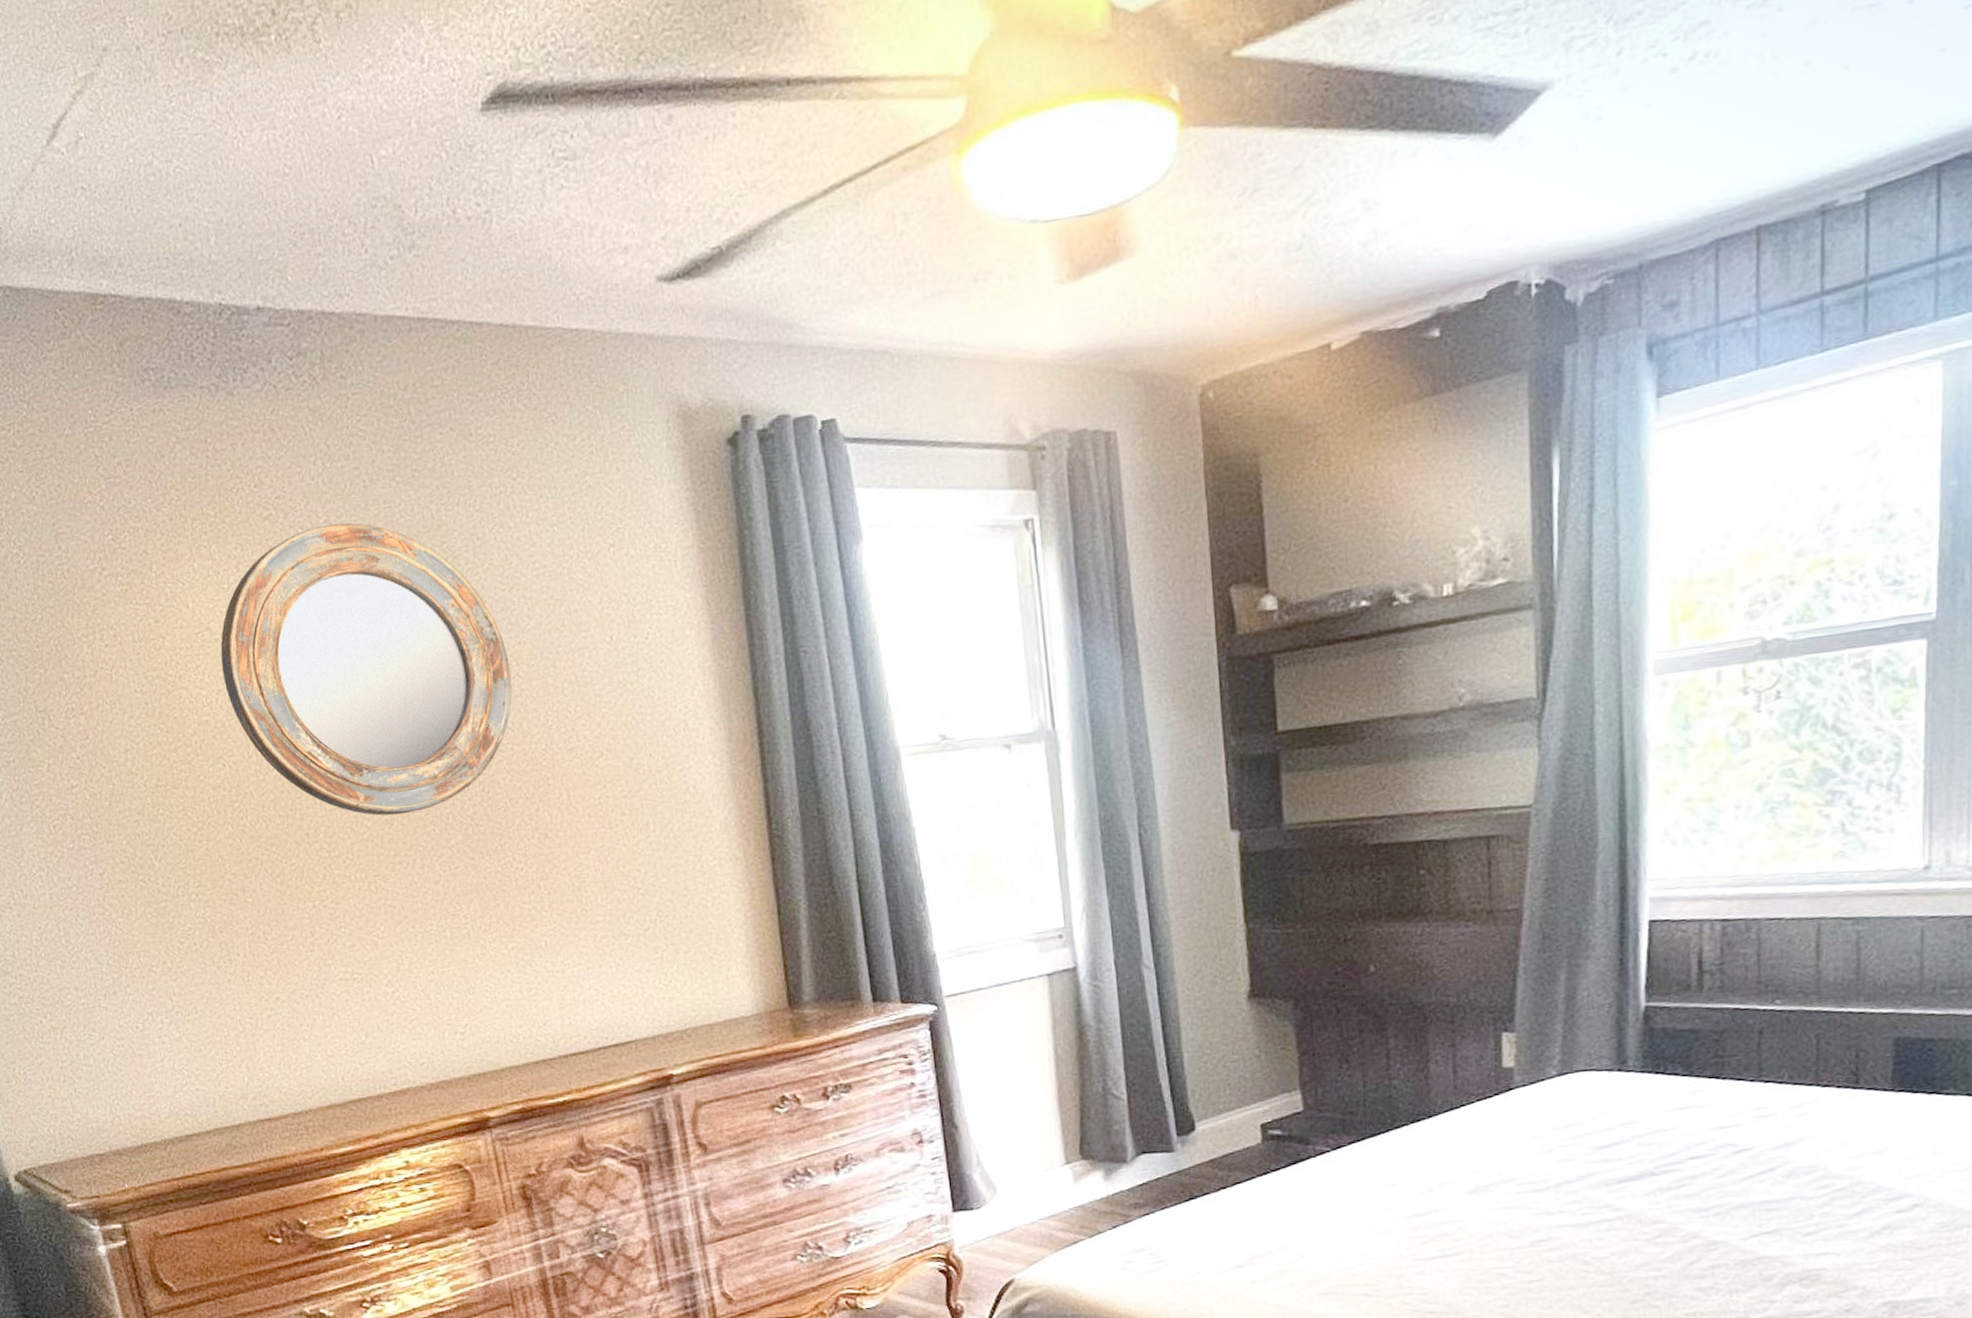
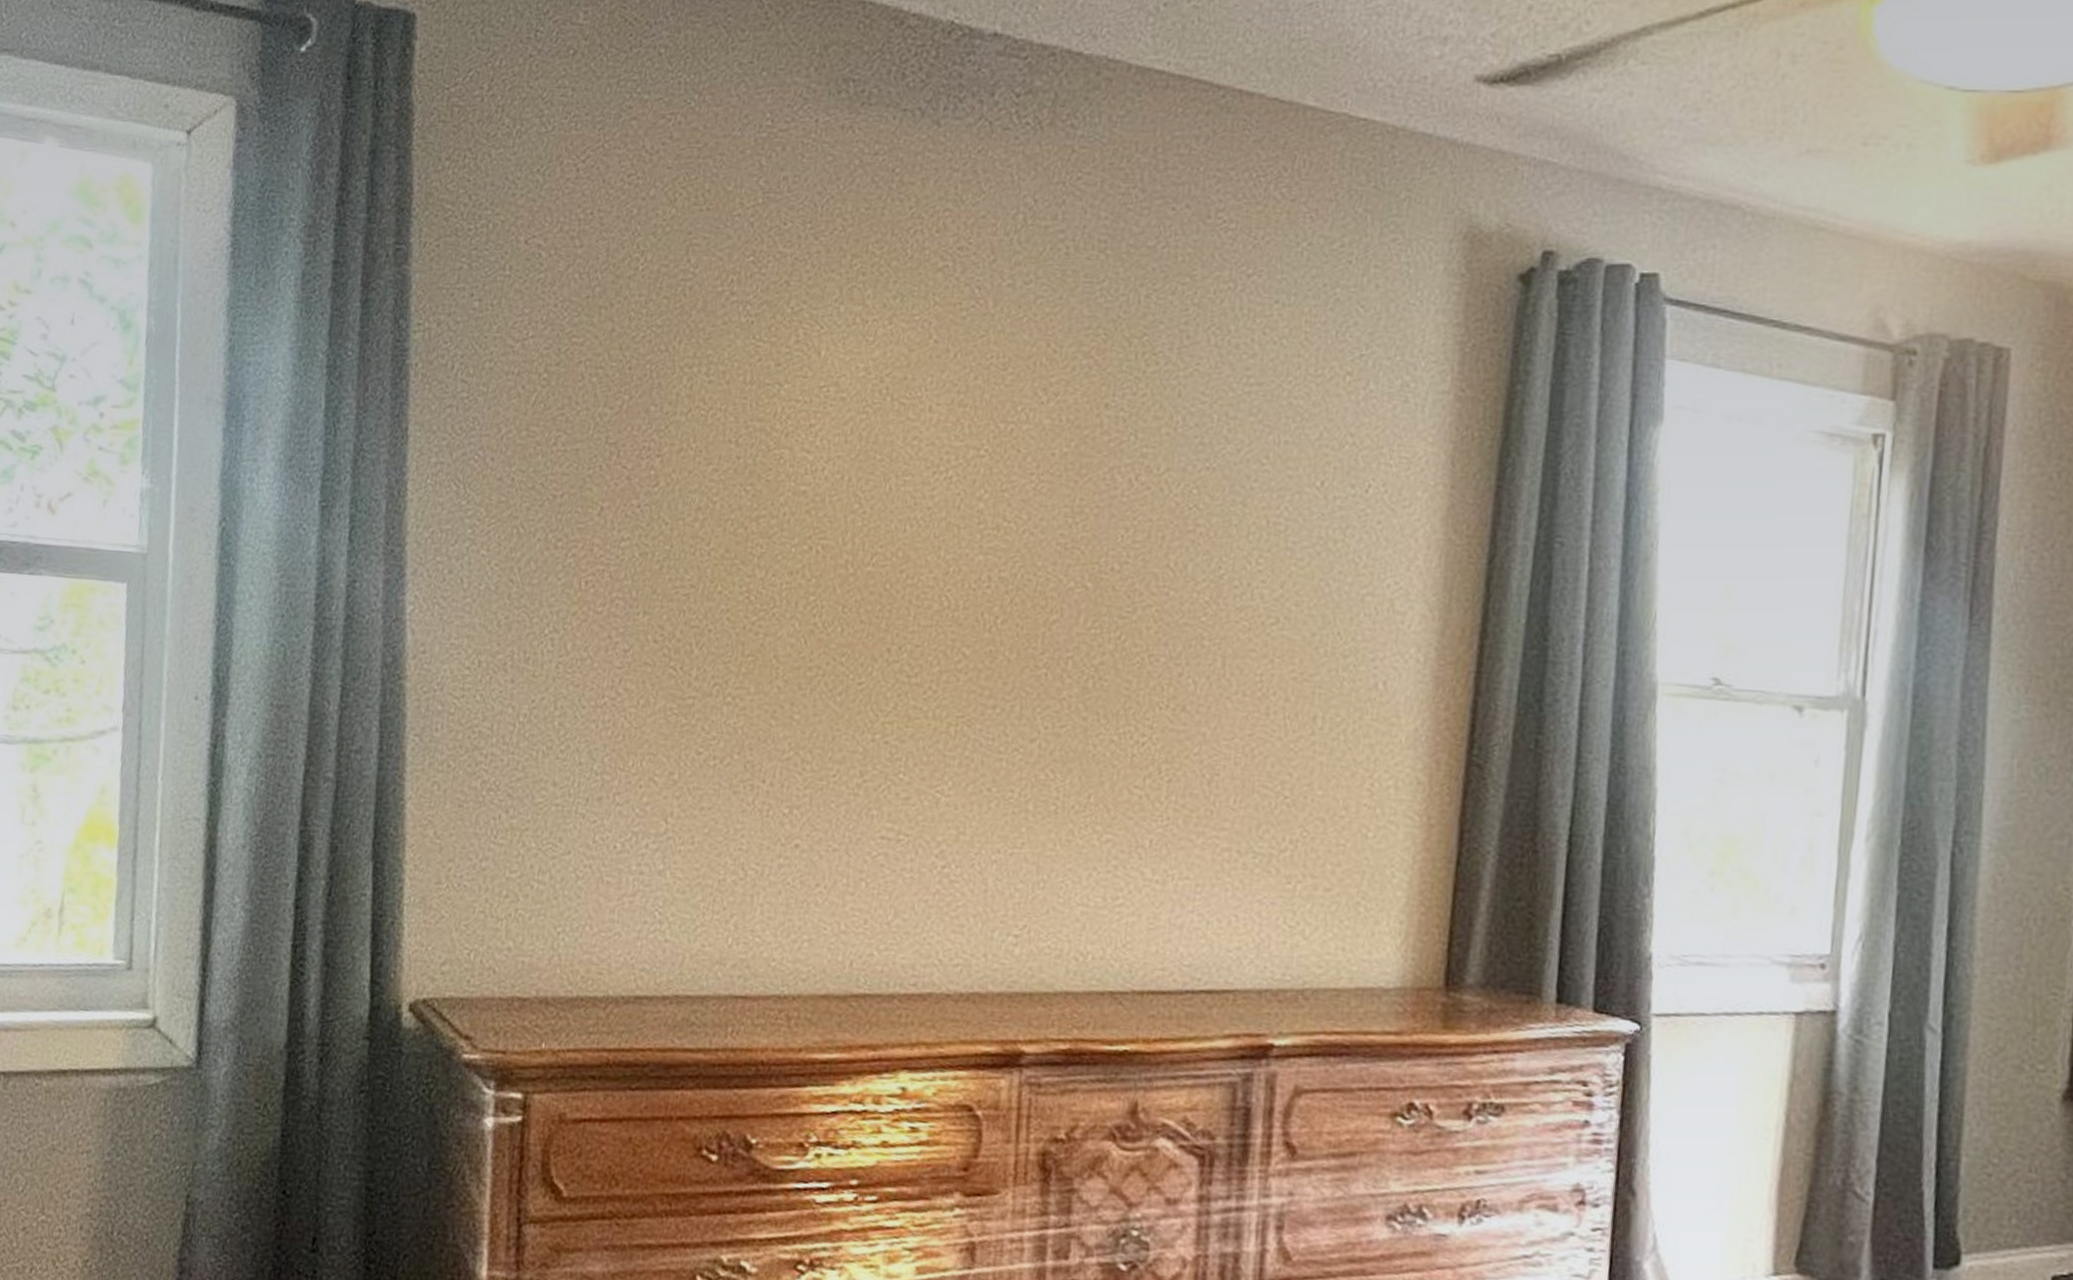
home mirror: present [220,522,512,816] -> none [837,289,1190,649]

